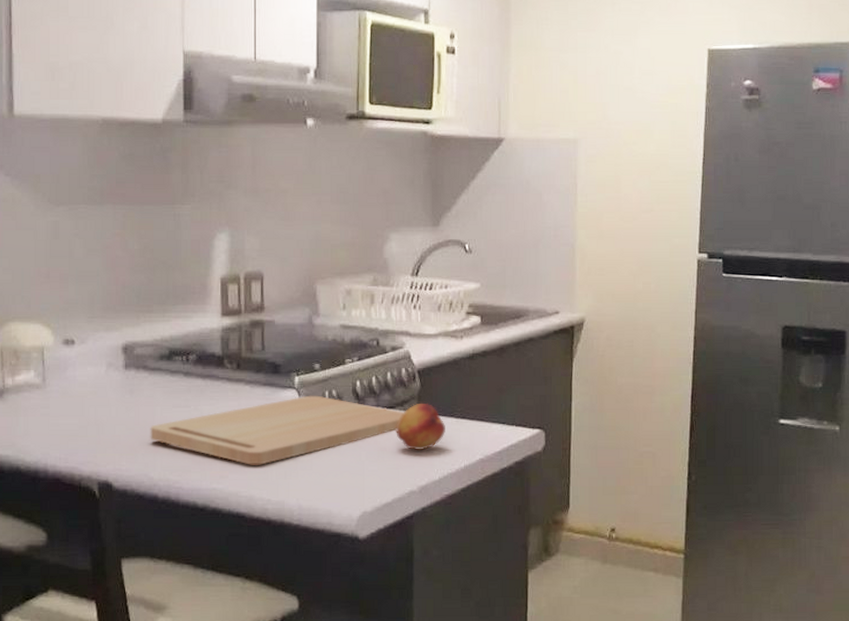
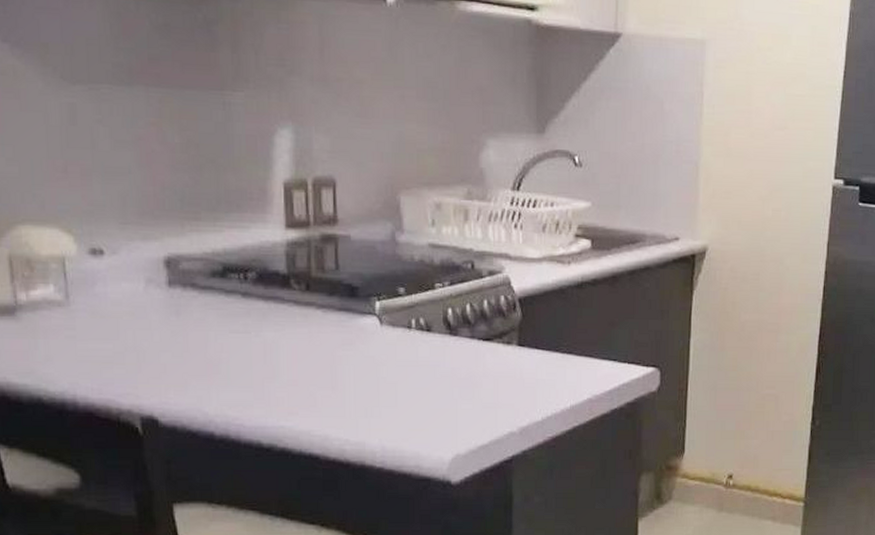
cutting board: present [150,395,404,465] -> none [202,323,503,401]
fruit: present [396,403,445,451] -> none [493,335,550,389]

